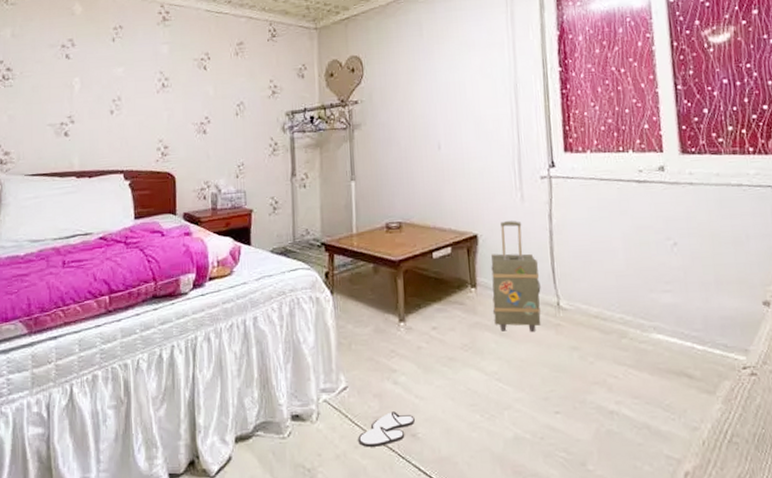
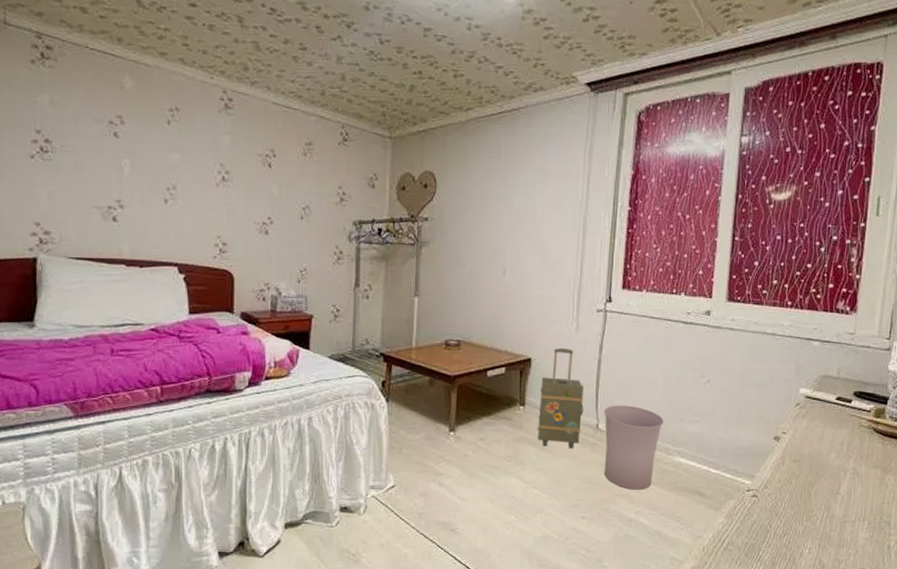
slippers: present [358,411,415,447] -> none [402,509,455,538]
waste bin: none [563,278,632,376] -> present [604,405,664,490]

